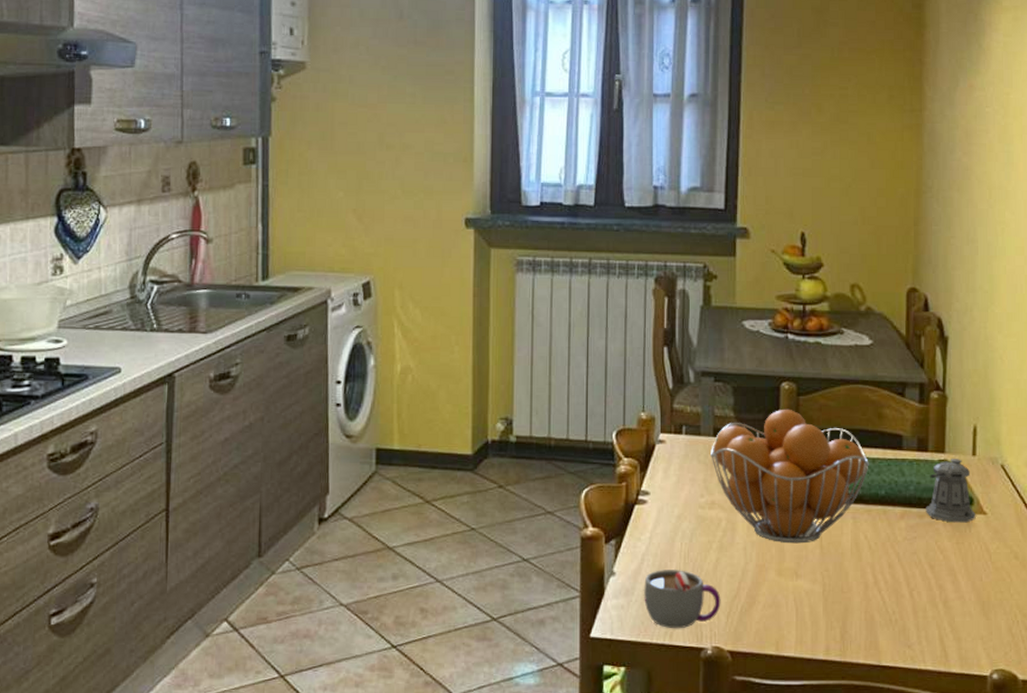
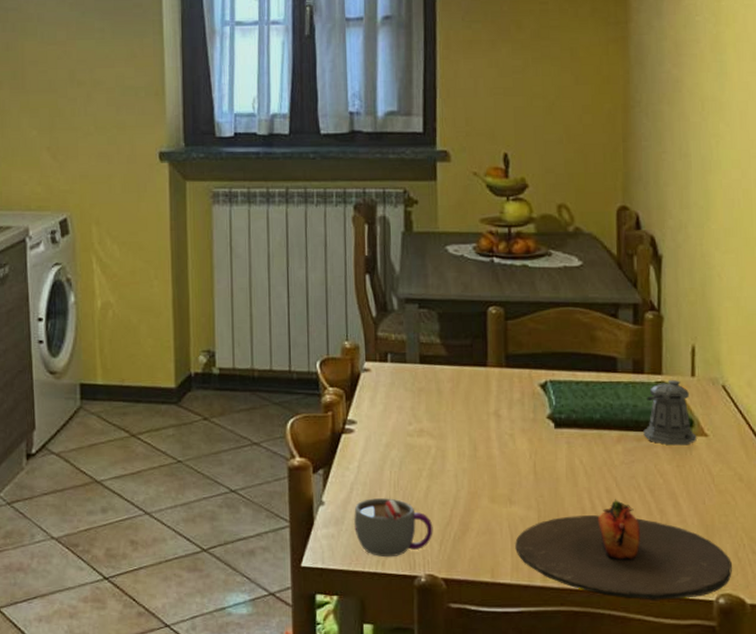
fruit basket: present [711,409,870,544] -> none [417,333,584,470]
plate: none [800,574,1006,675] -> present [515,499,732,600]

